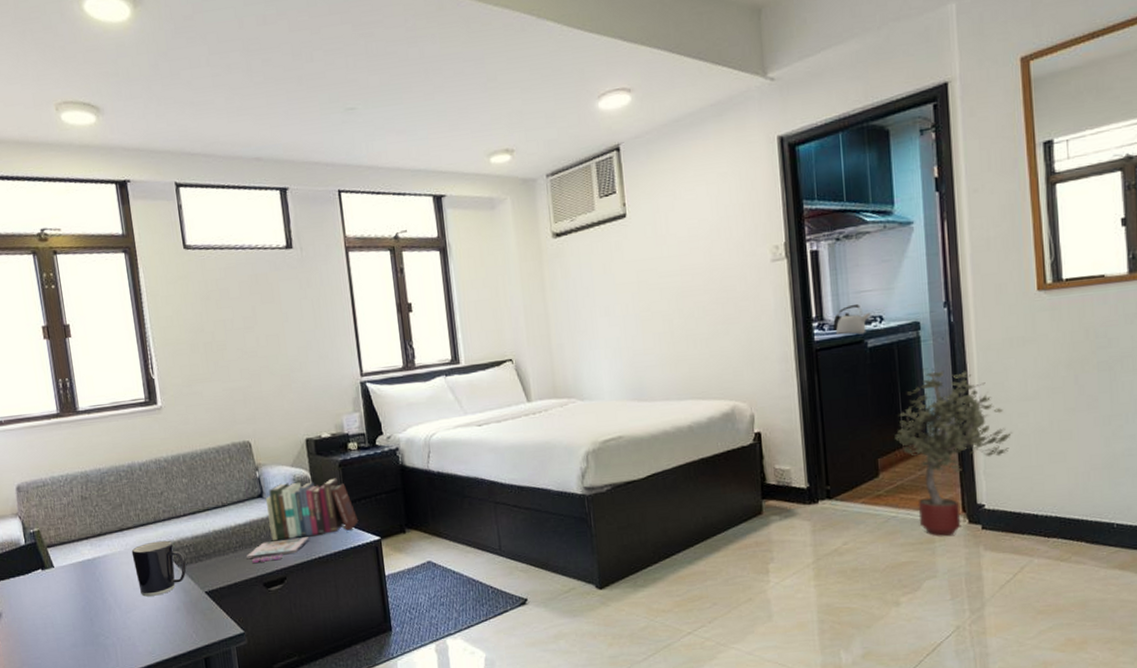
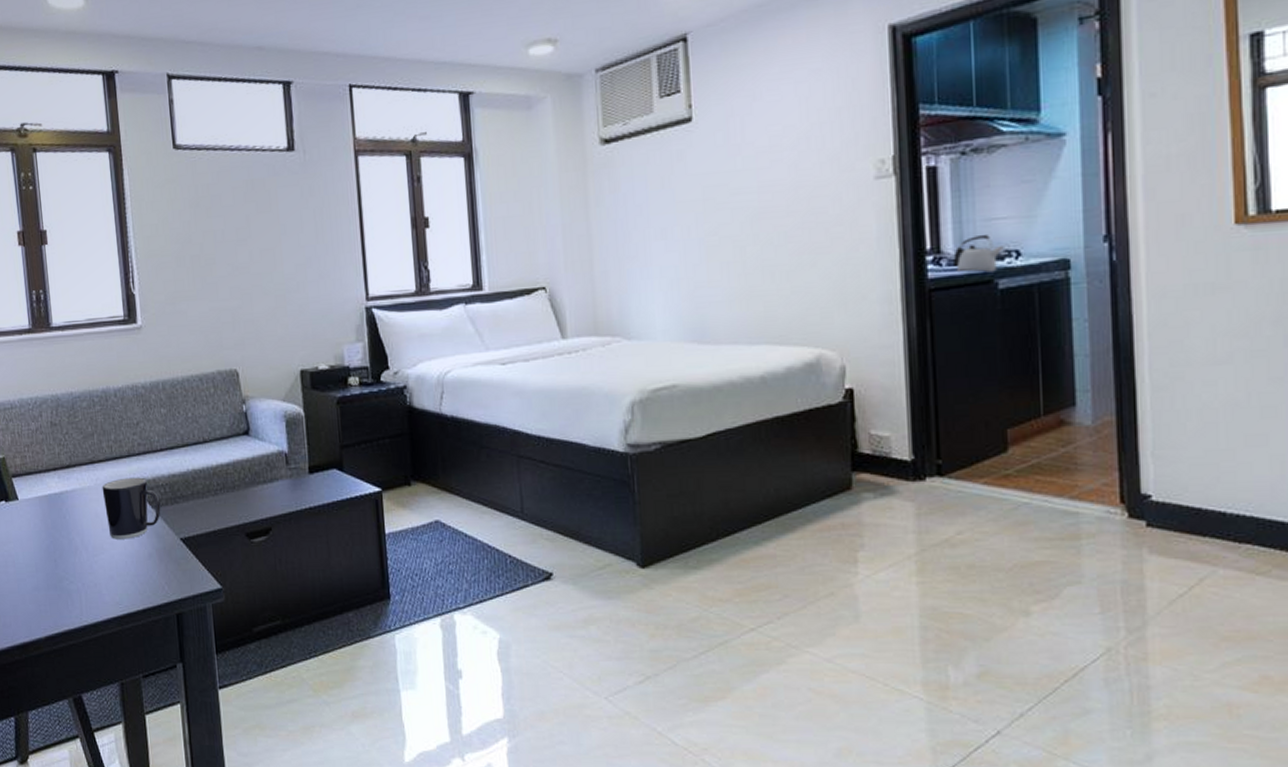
magazine: present [247,537,309,563] -> none [228,483,299,509]
books: present [265,478,359,541] -> none [251,417,357,486]
potted tree: present [893,370,1013,536] -> none [1029,322,1194,532]

